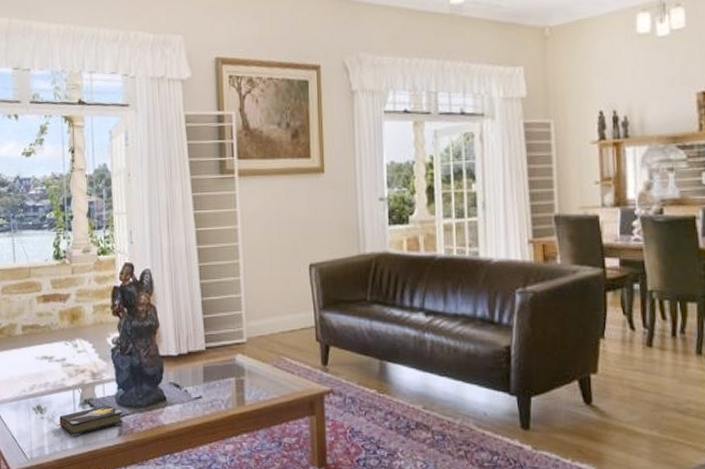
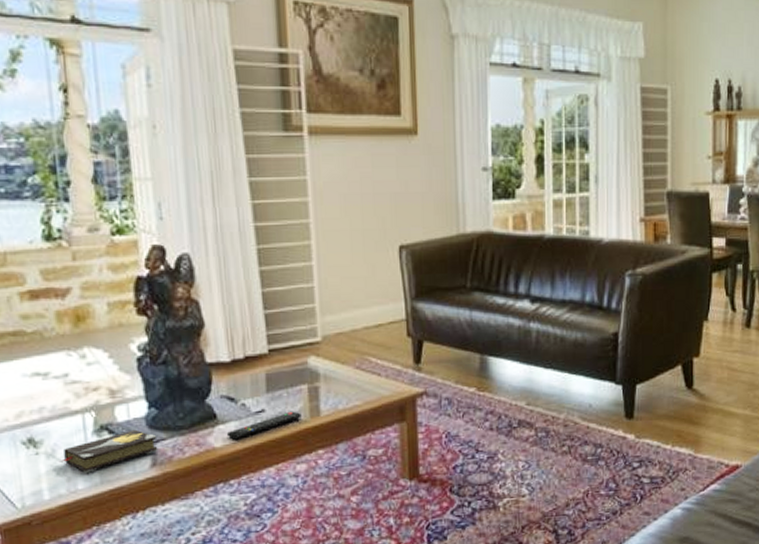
remote control: none [173,399,230,419] -> present [226,411,302,440]

